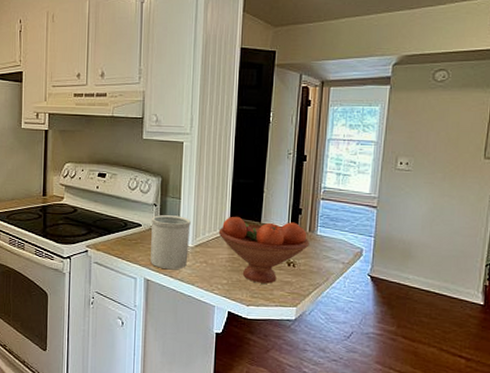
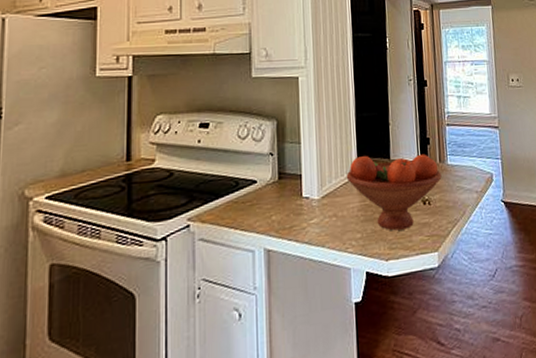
utensil holder: present [150,215,191,270] -> none [267,163,315,233]

